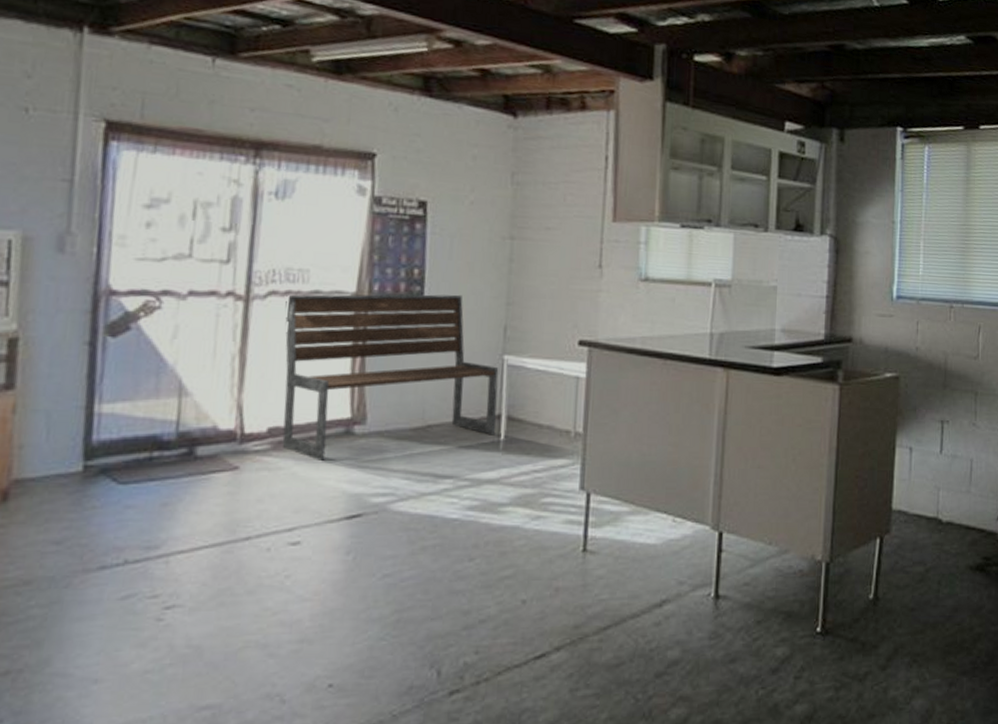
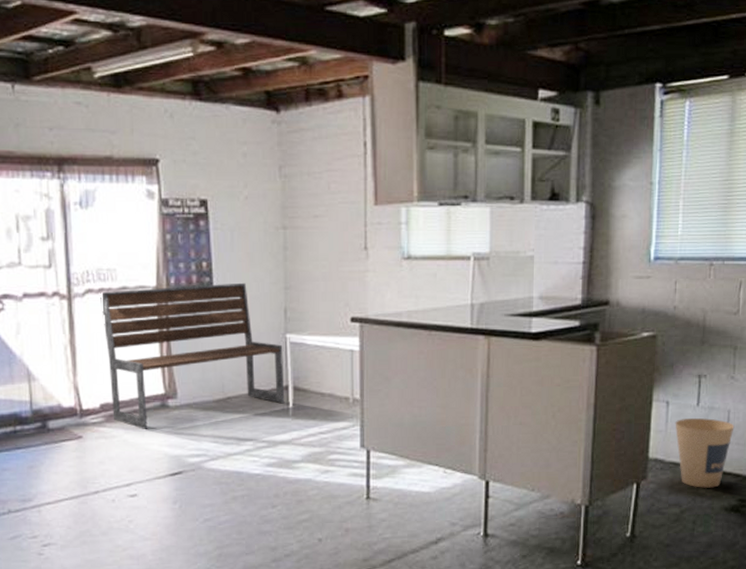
trash can: none [918,467,977,544] -> present [675,418,735,488]

